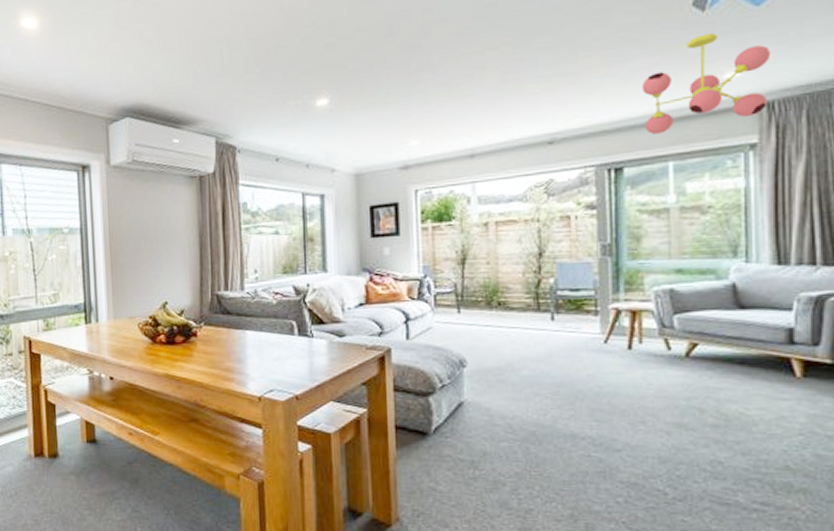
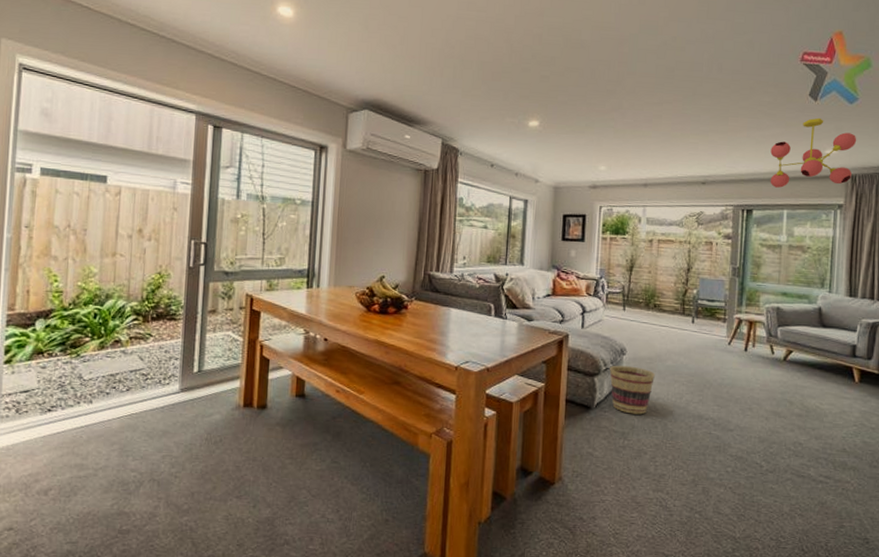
basket: none [447,380,507,438] -> present [609,365,655,415]

